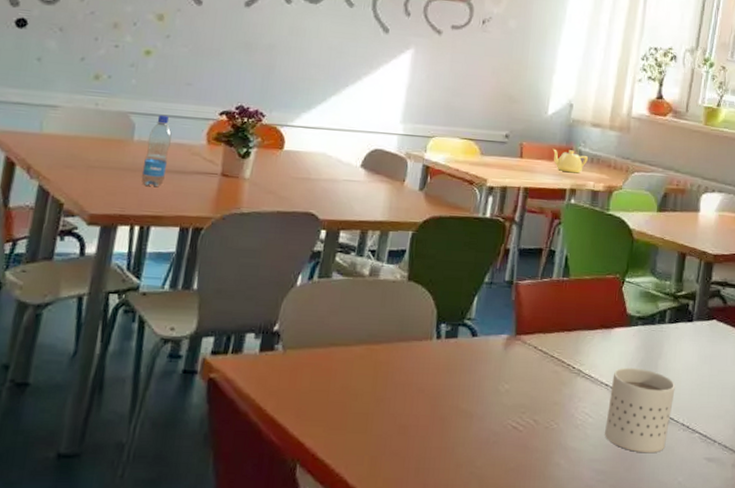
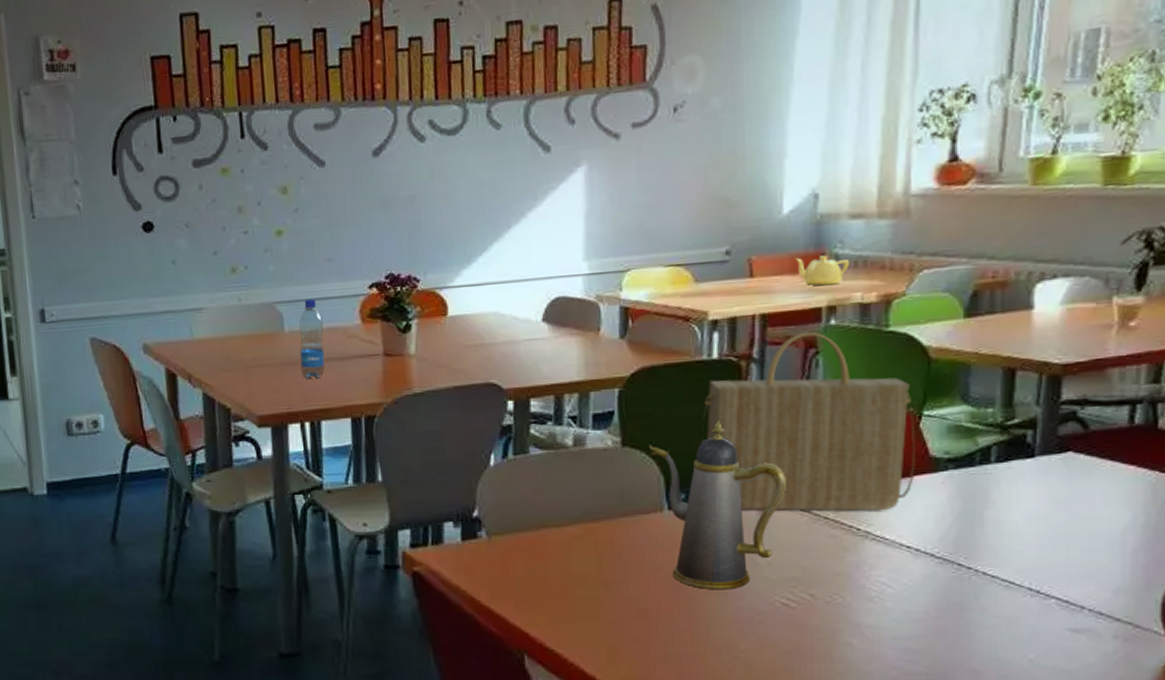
coffee pot: none [427,268,528,412] -> present [648,421,786,590]
shopping bag: none [469,206,619,353] -> present [701,332,916,511]
mug: present [605,367,675,454] -> none [912,522,1014,627]

